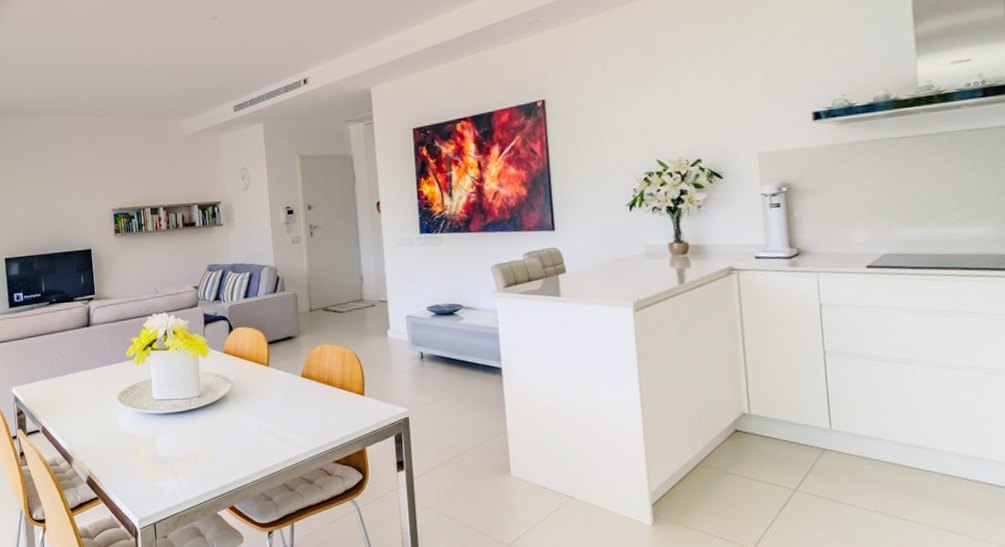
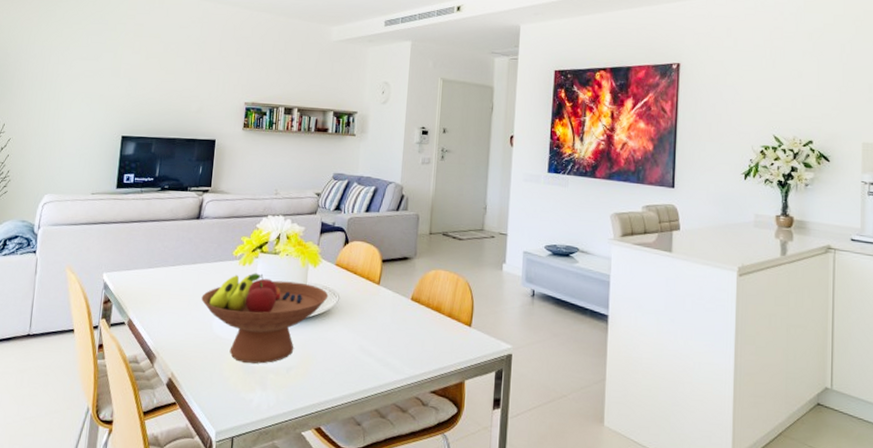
fruit bowl: none [104,369,222,454] -> present [201,273,329,364]

